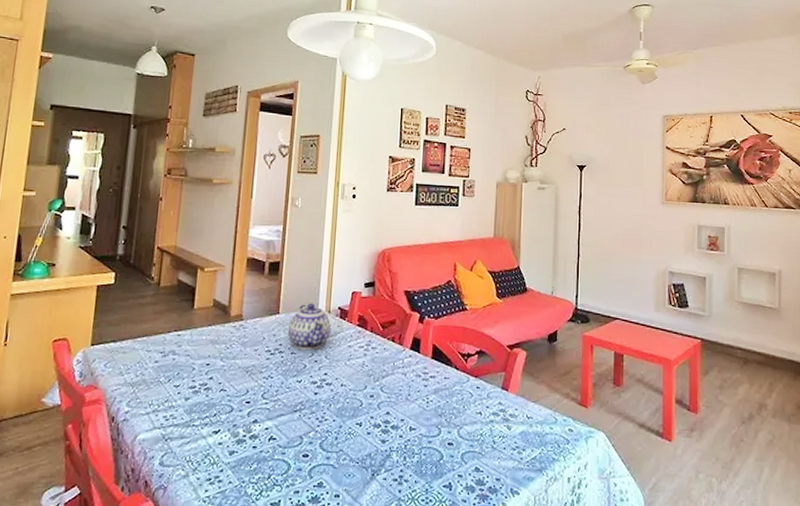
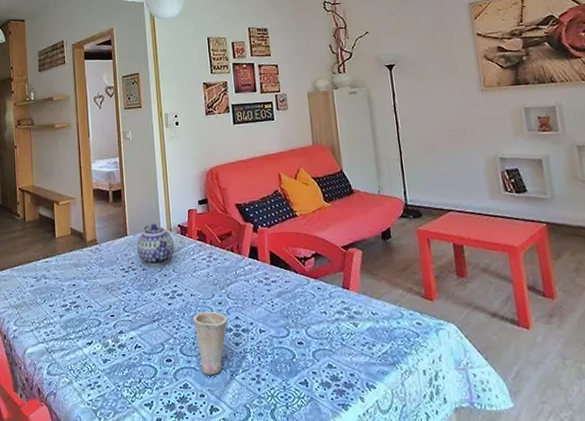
cup: none [339,404,378,474] -> present [193,311,229,375]

